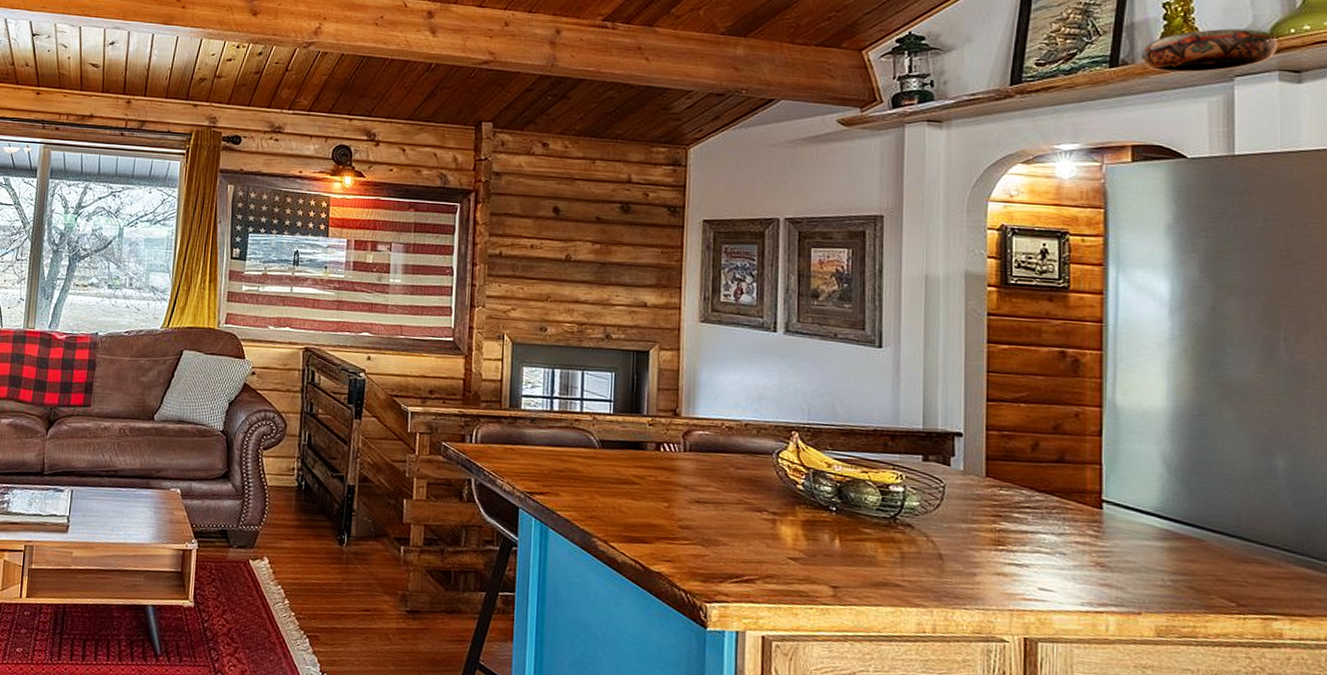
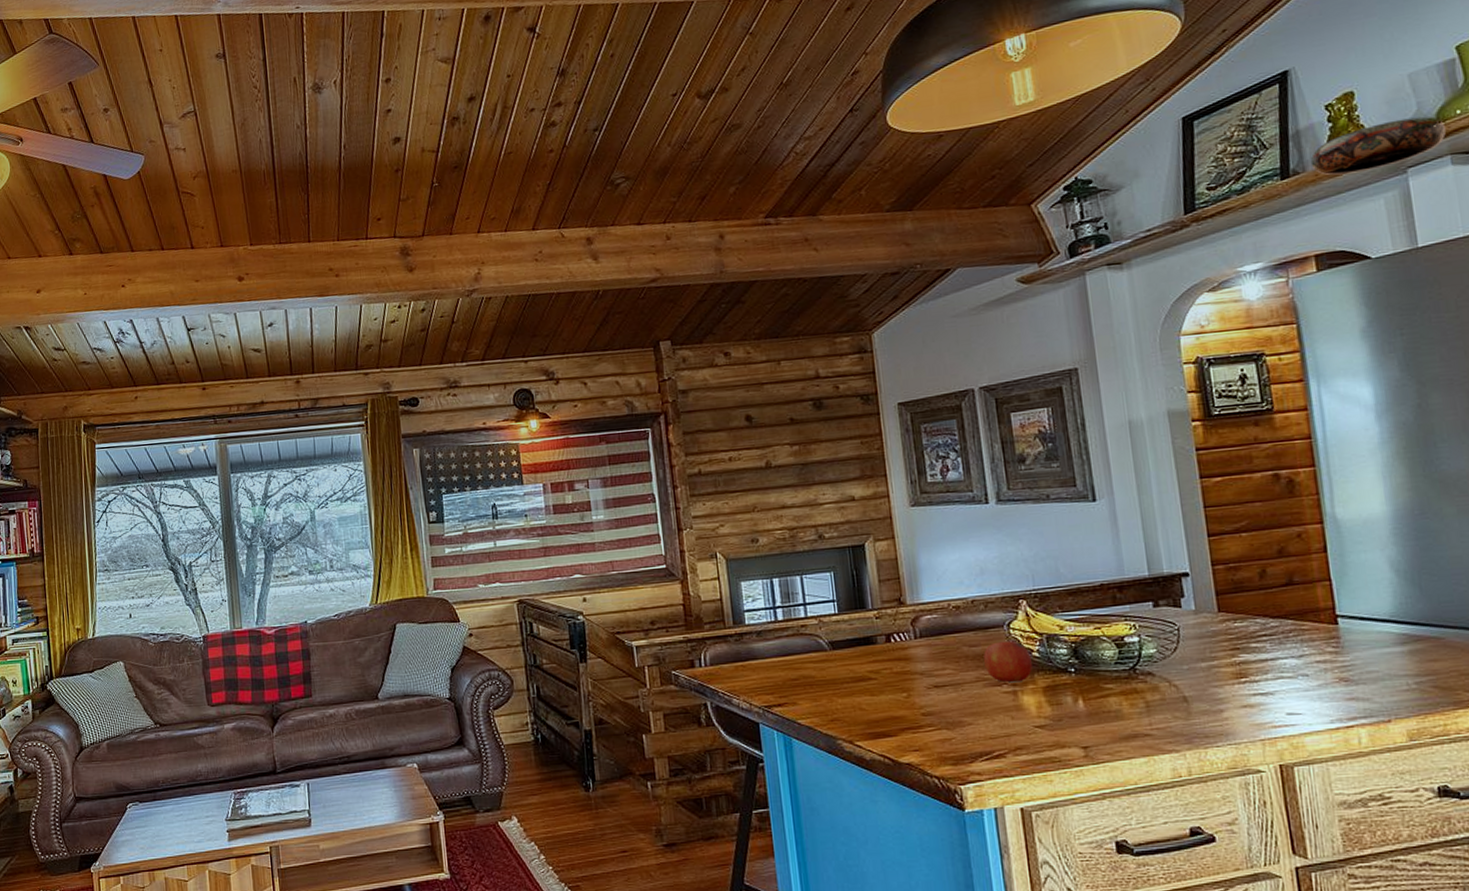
fruit: none [748,468,795,512] -> present [983,641,1033,683]

